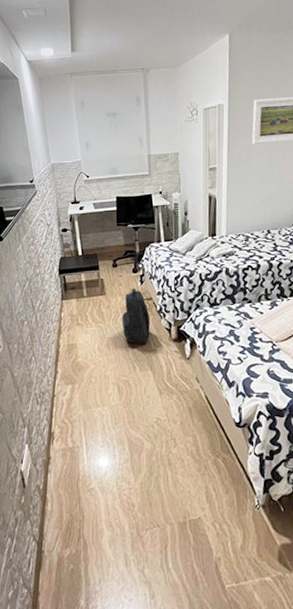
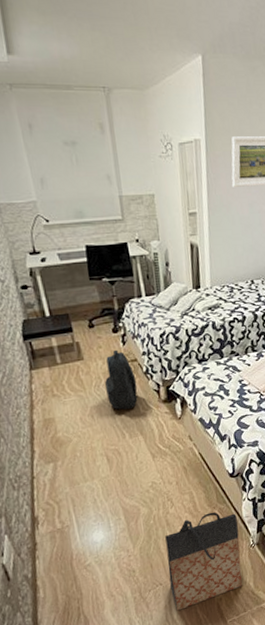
bag: none [166,460,245,560] -> present [165,512,243,611]

